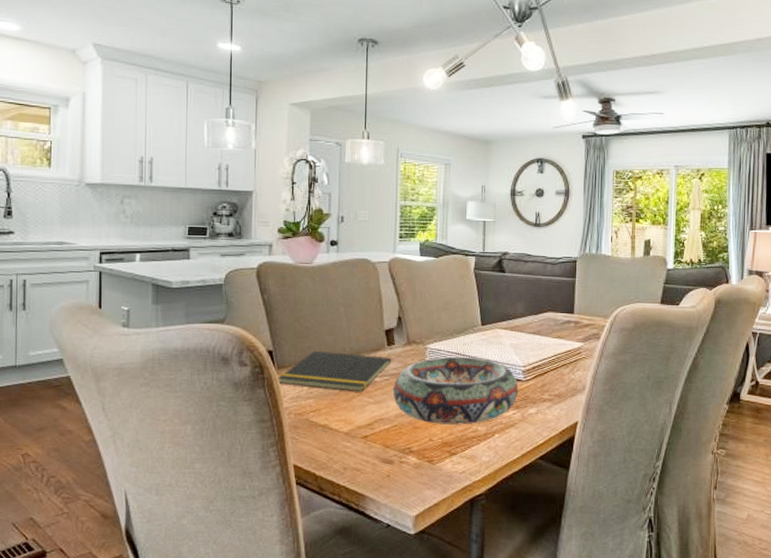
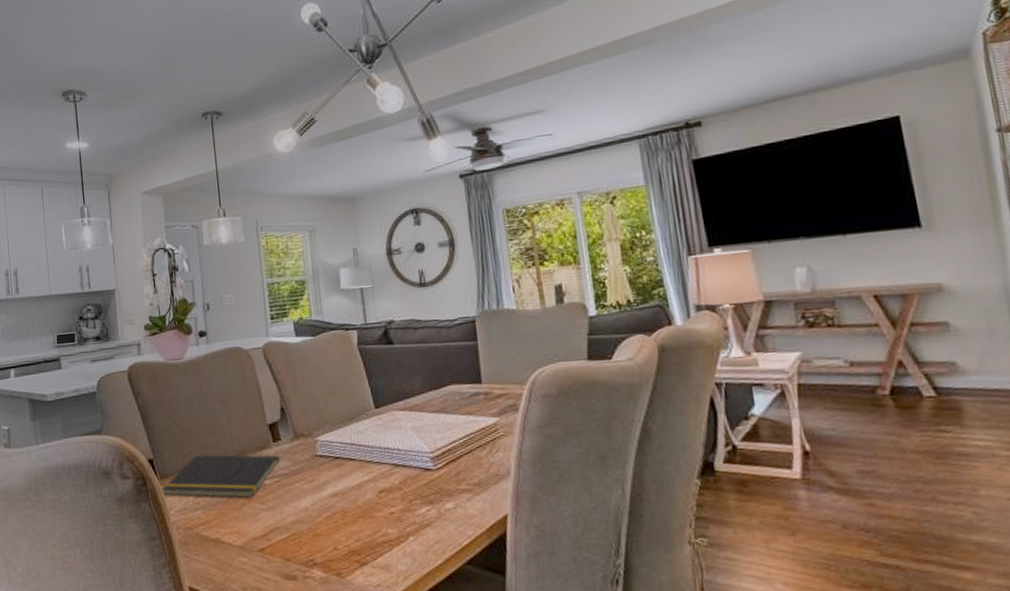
decorative bowl: present [393,356,519,425] -> none [285,447,430,530]

